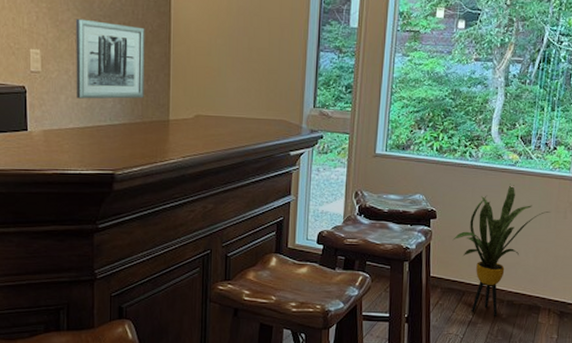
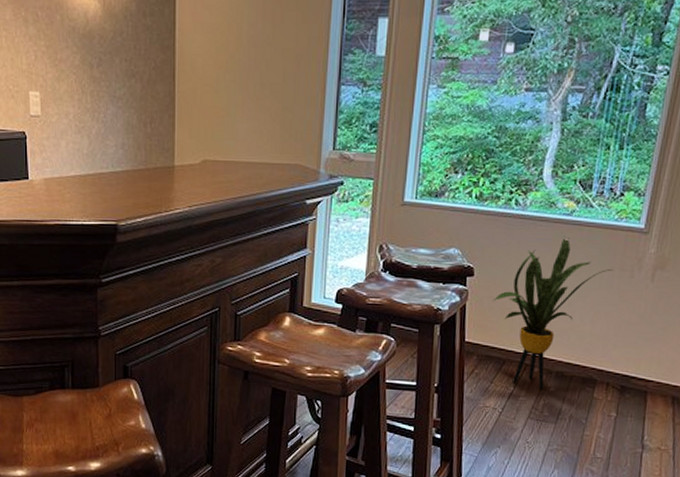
wall art: present [76,18,145,99] -> none [76,56,148,145]

